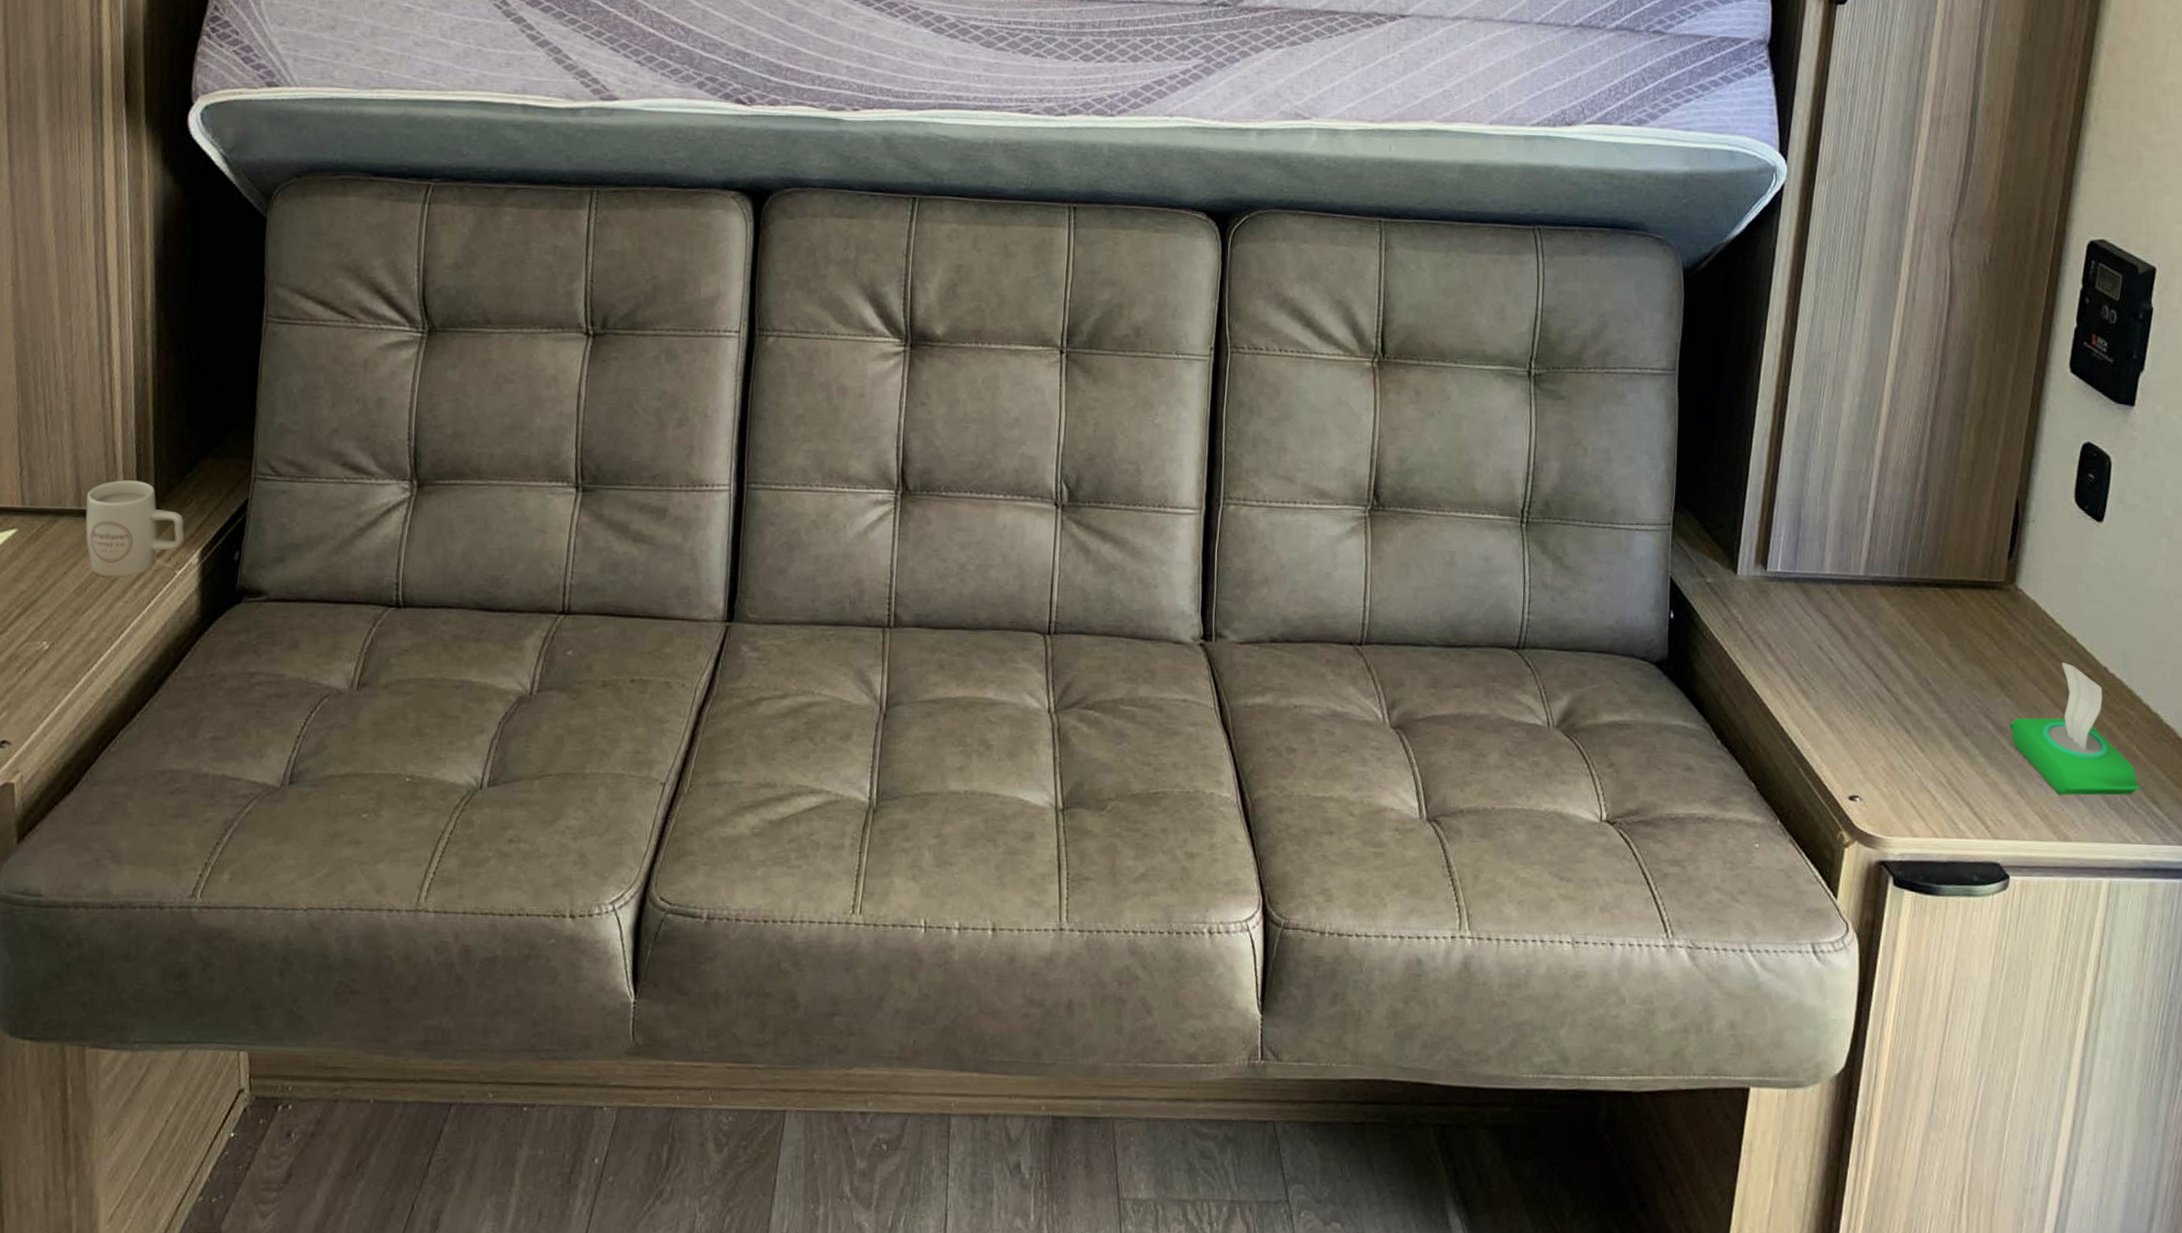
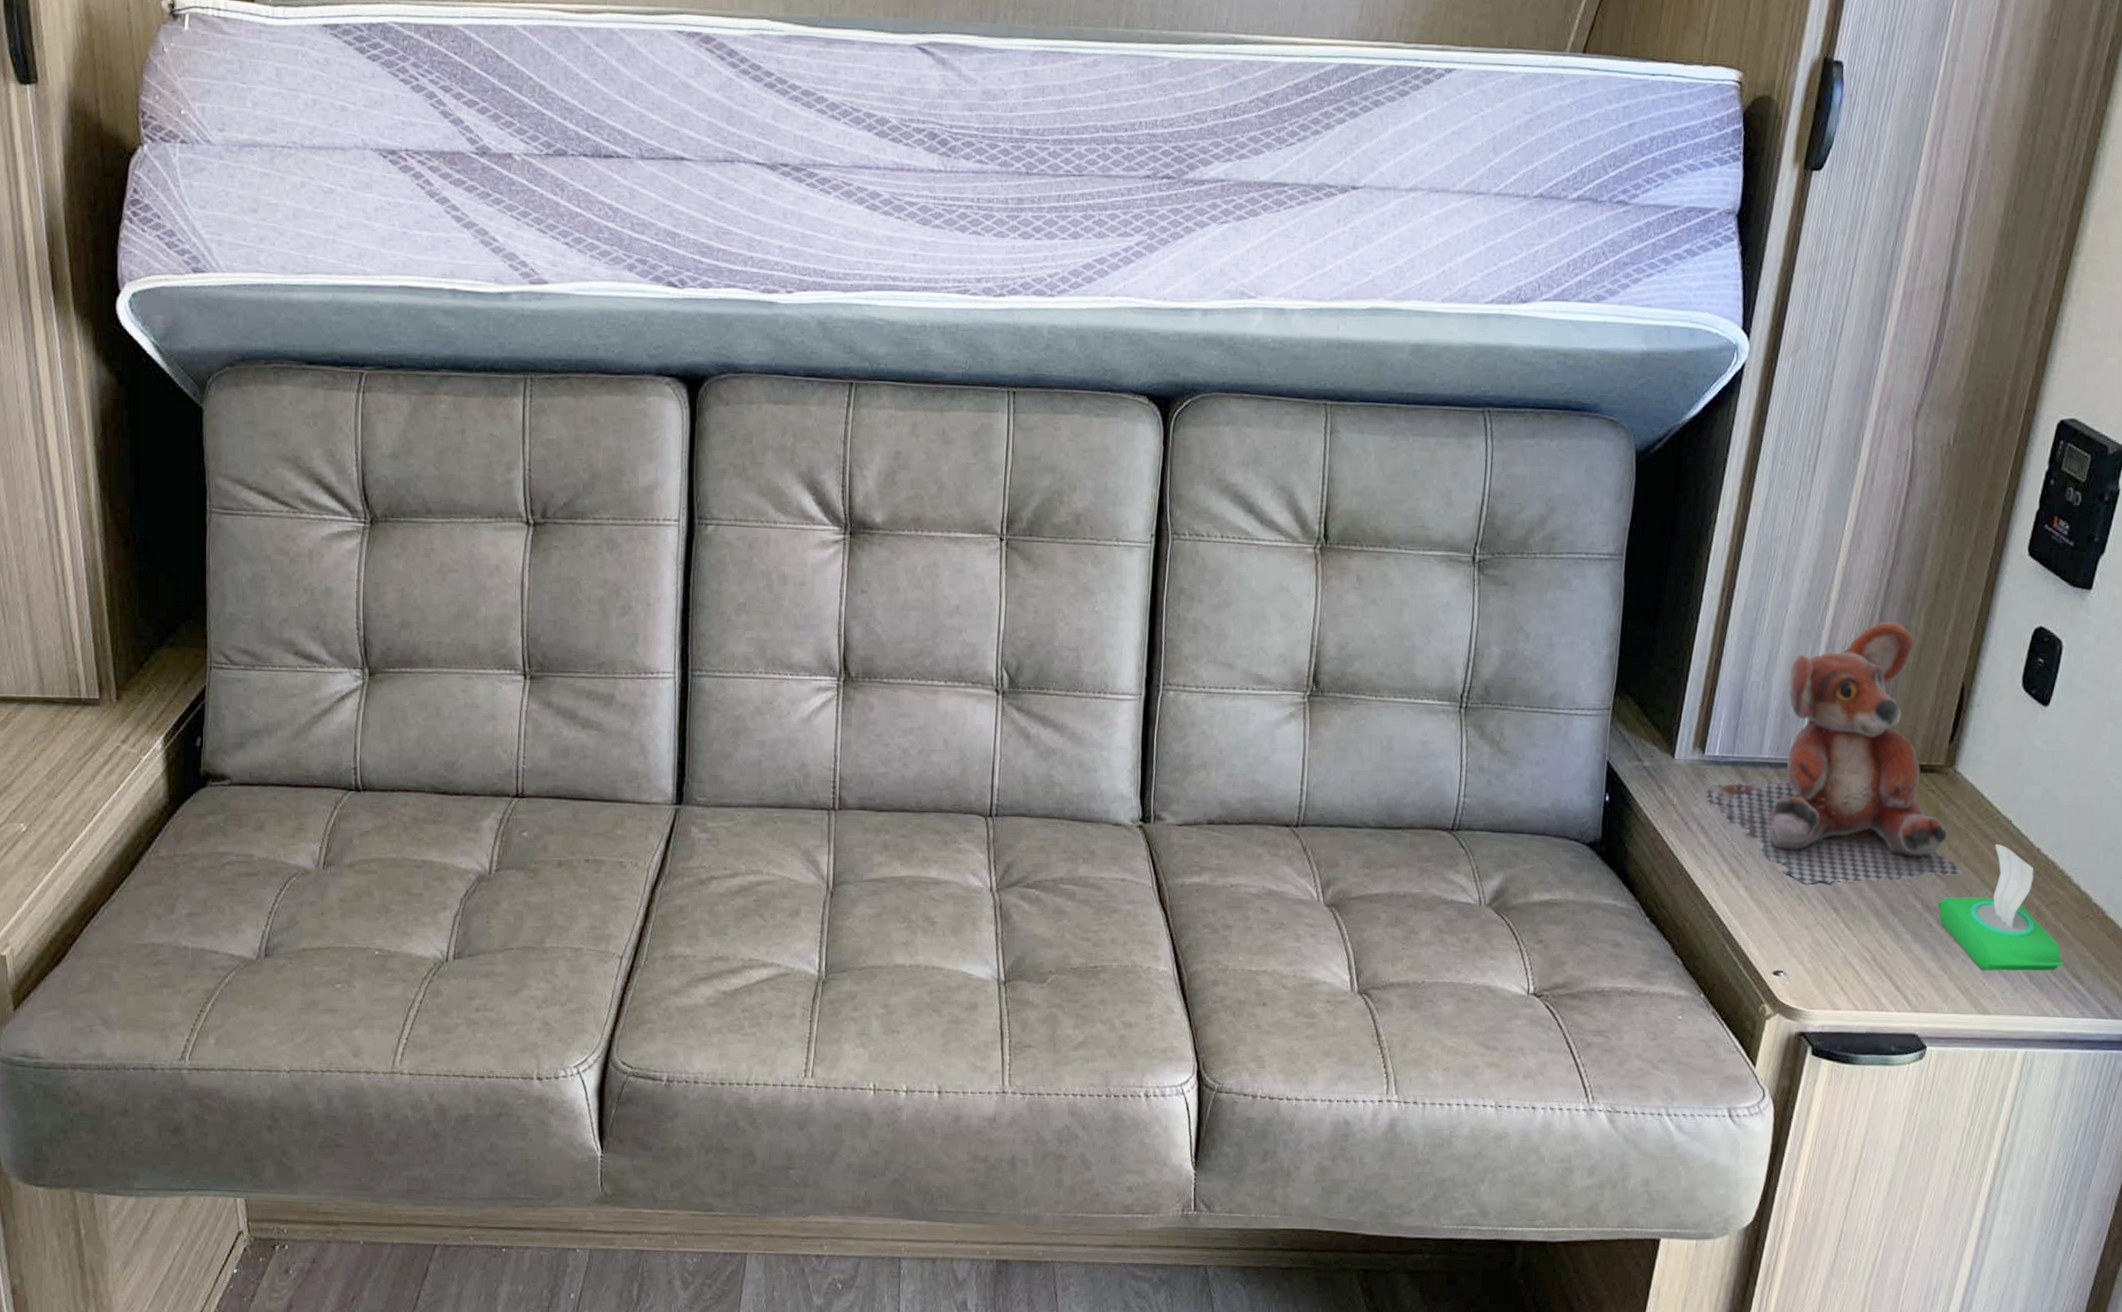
mug: present [85,480,185,579] -> none [49,669,147,764]
stuffed animal: none [1767,437,2033,705] -> present [1703,621,1964,884]

